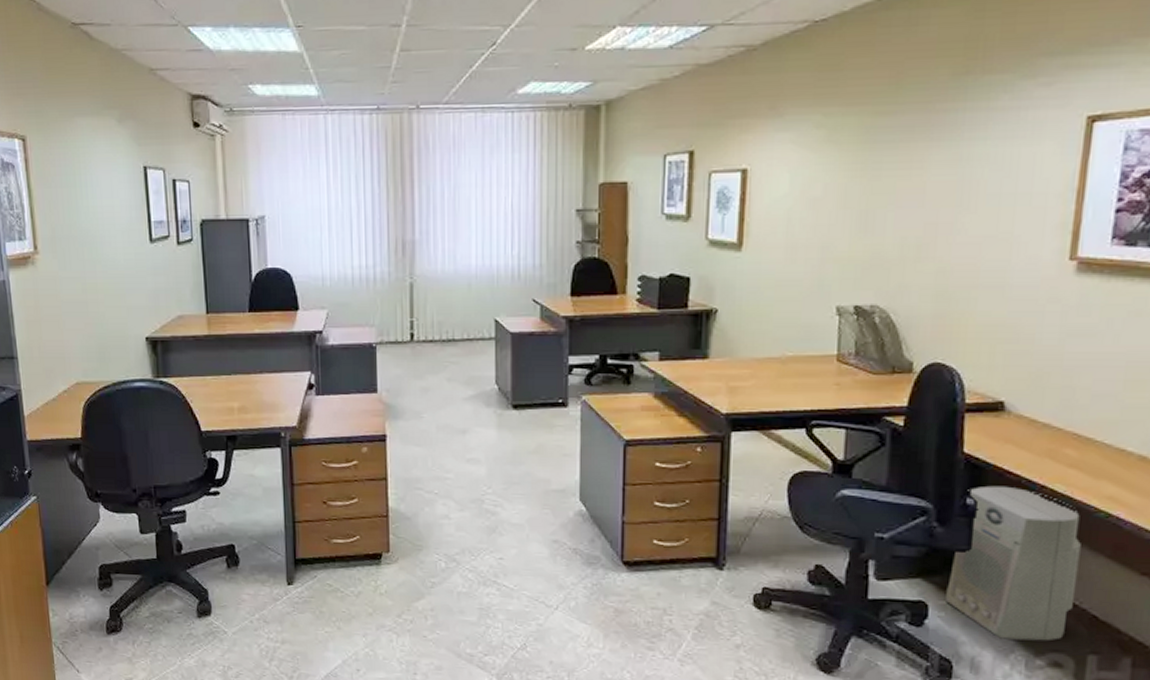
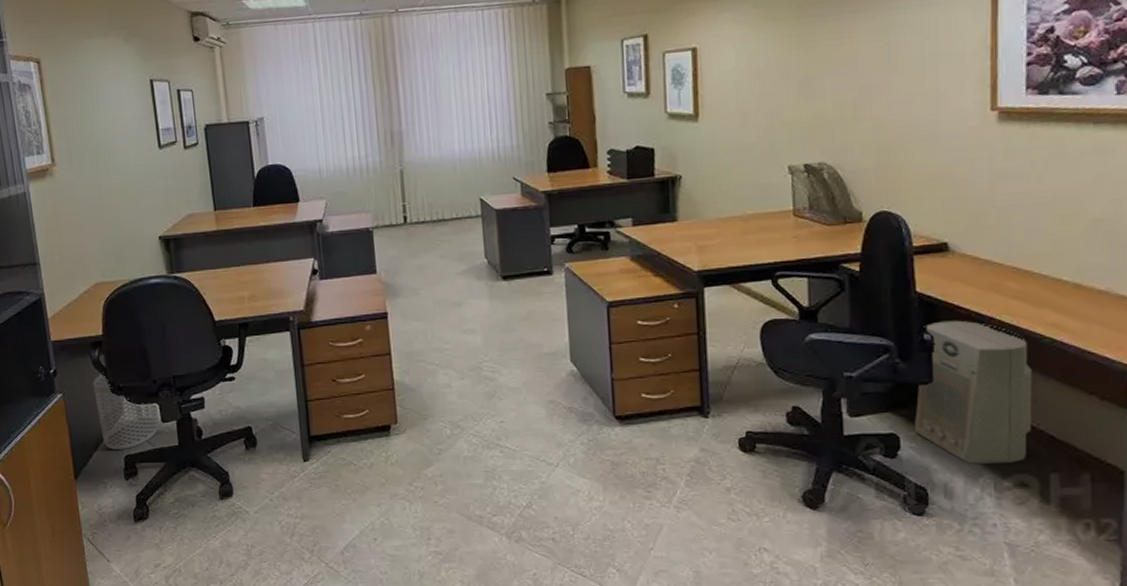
waste bin: none [69,477,137,559] -> present [93,372,159,450]

